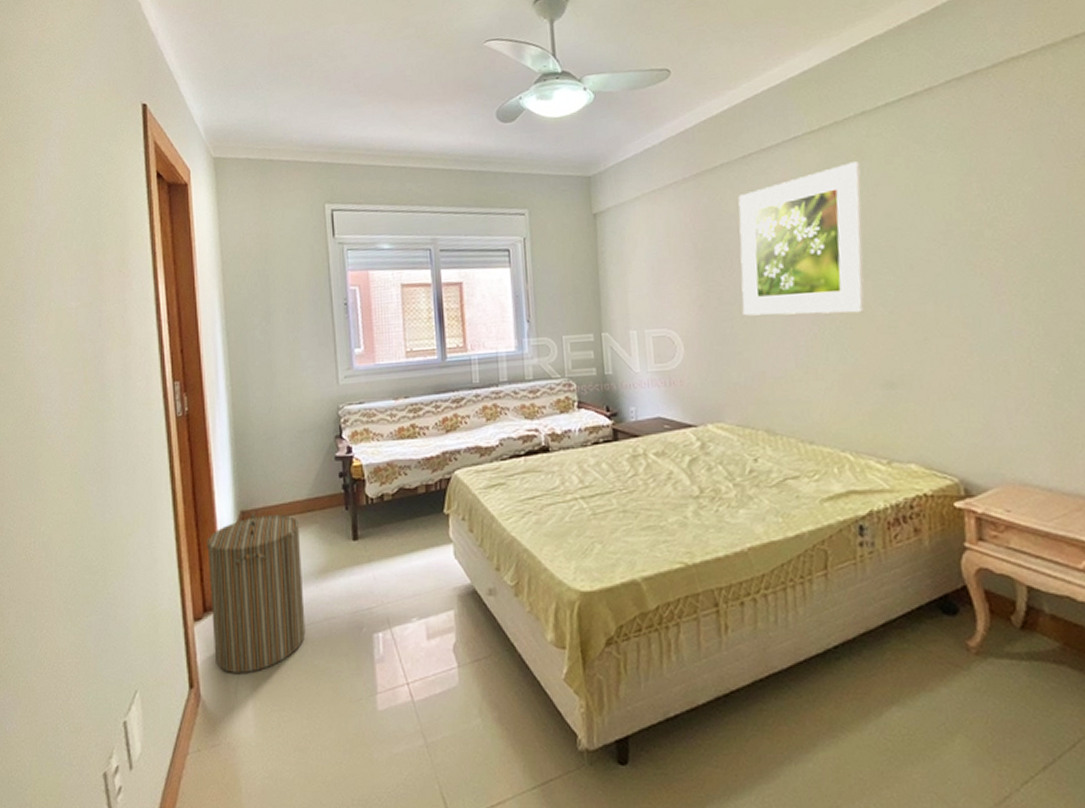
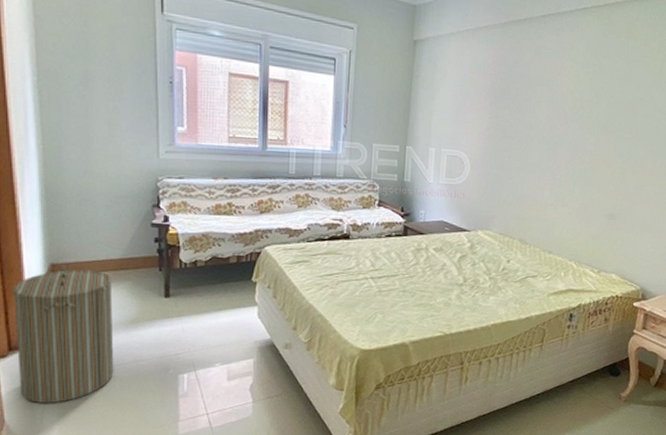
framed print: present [738,161,865,316] -> none [519,38,627,160]

